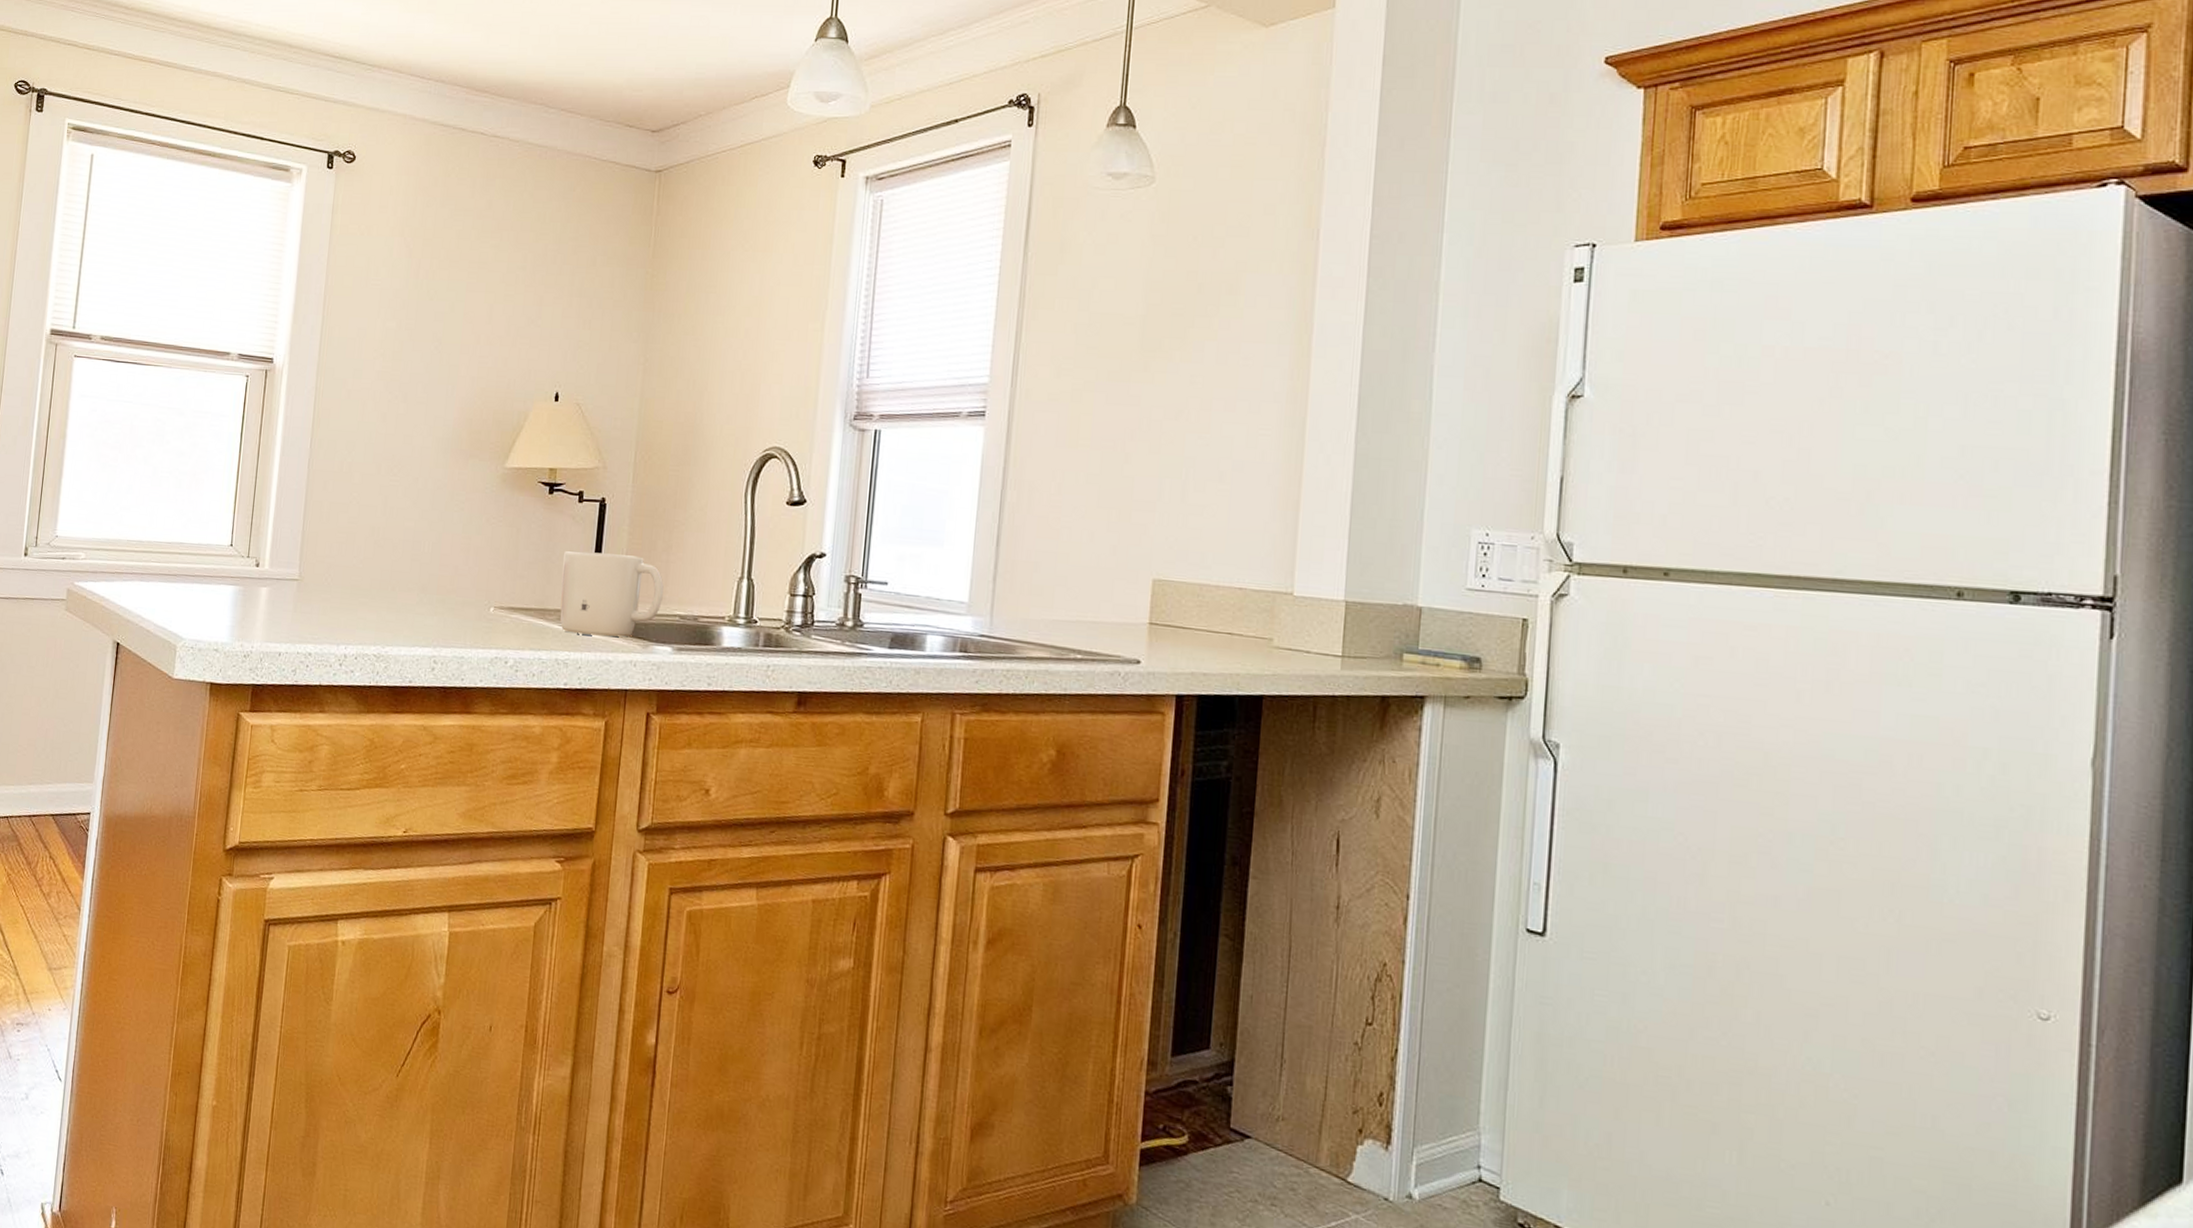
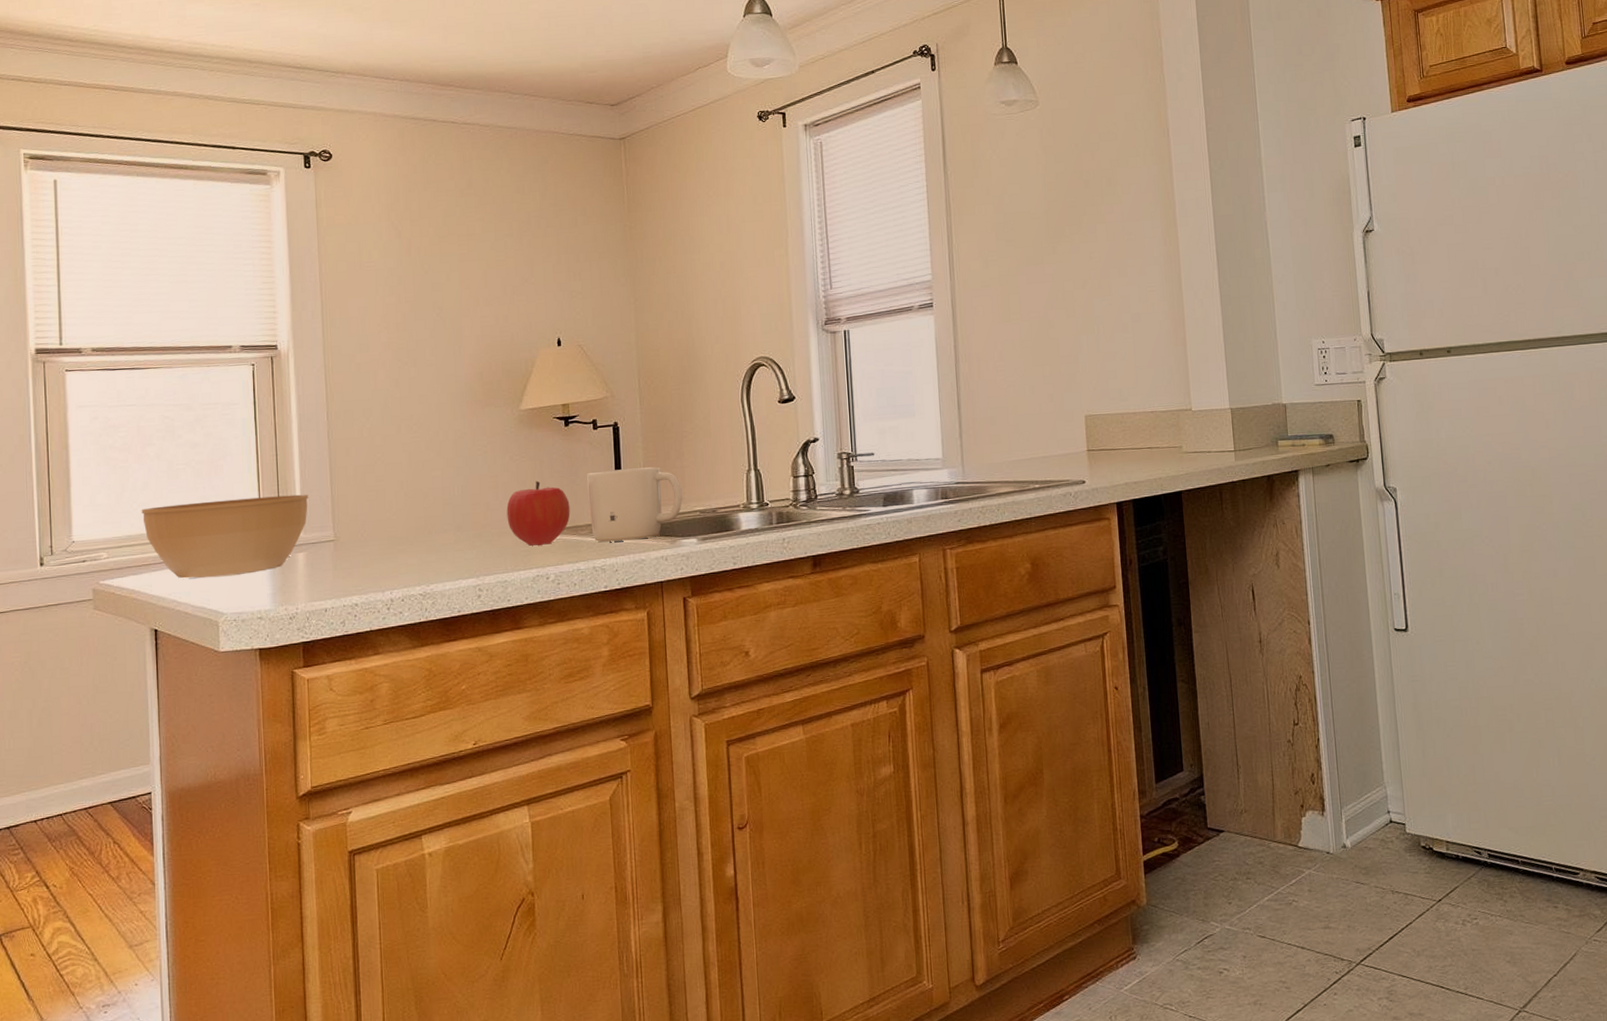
bowl: none [122,513,281,600] -> present [141,494,309,579]
fruit: none [473,550,542,625] -> present [506,481,570,546]

